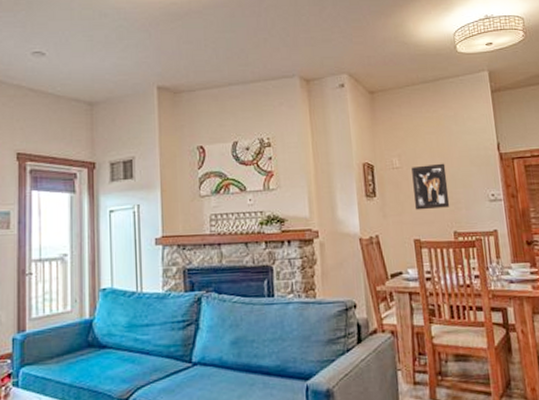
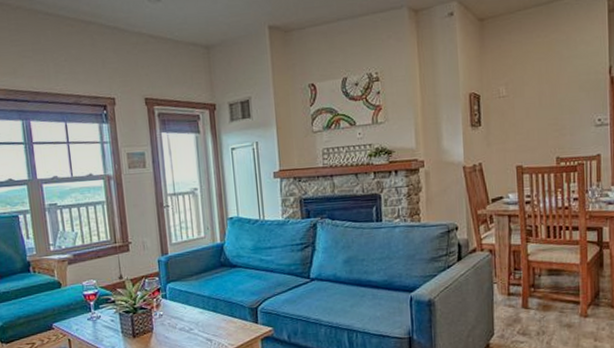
wall art: present [411,163,450,210] -> none [518,89,555,138]

